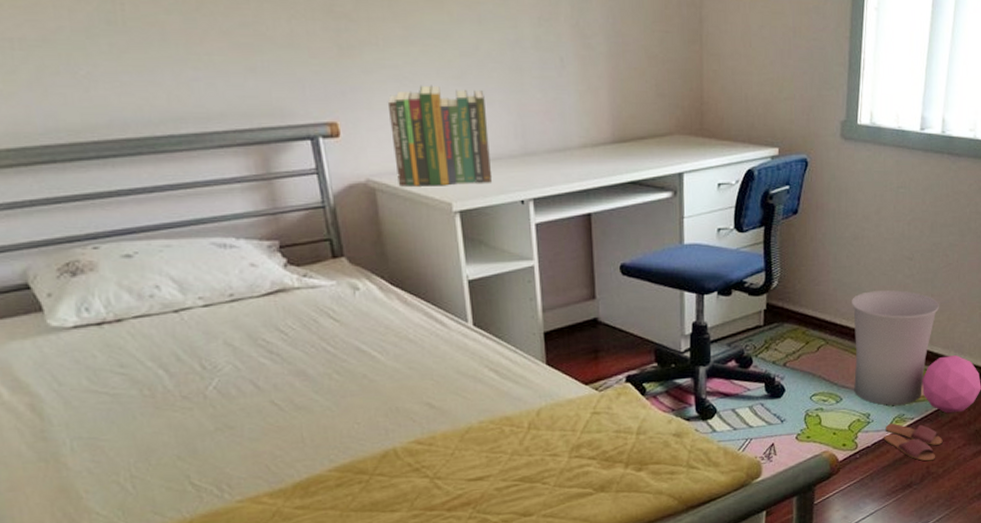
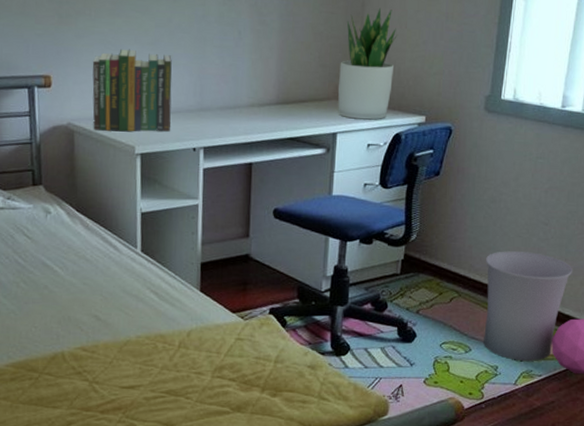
planter: none [680,24,743,155] -> present [337,8,398,120]
slippers: present [884,423,943,462] -> none [510,377,570,419]

